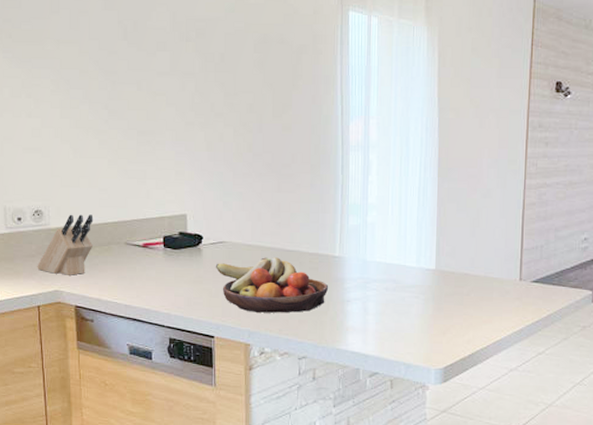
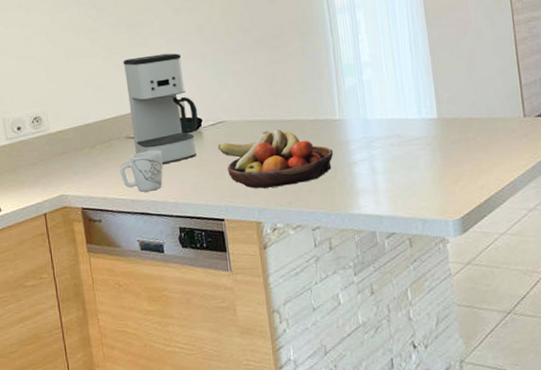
knife block: present [37,214,94,275] -> none [40,113,94,179]
mug: none [116,259,160,299] -> present [119,149,163,192]
coffee maker: none [129,165,199,276] -> present [123,53,198,165]

